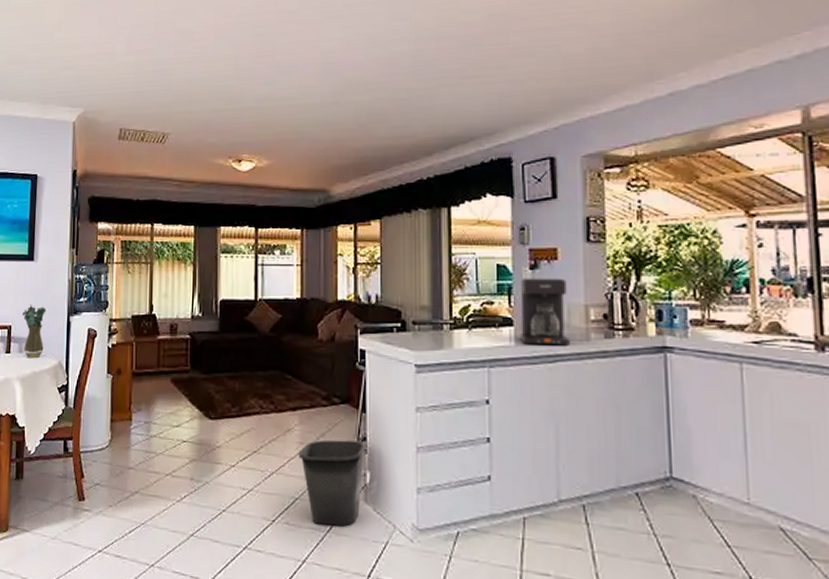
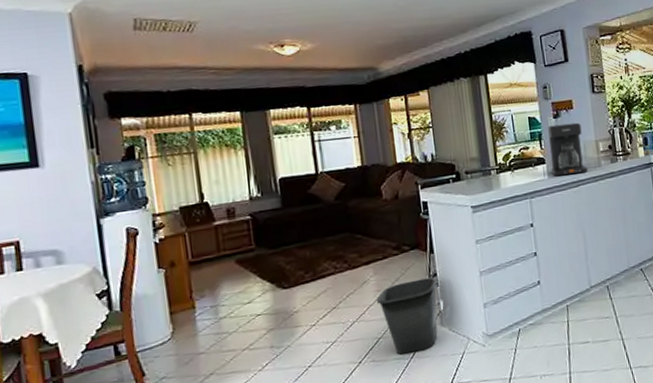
vase: present [22,304,46,359] -> none [32,213,70,272]

